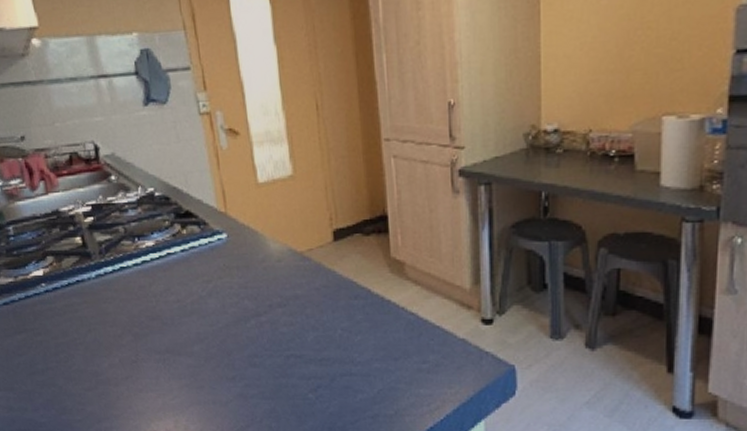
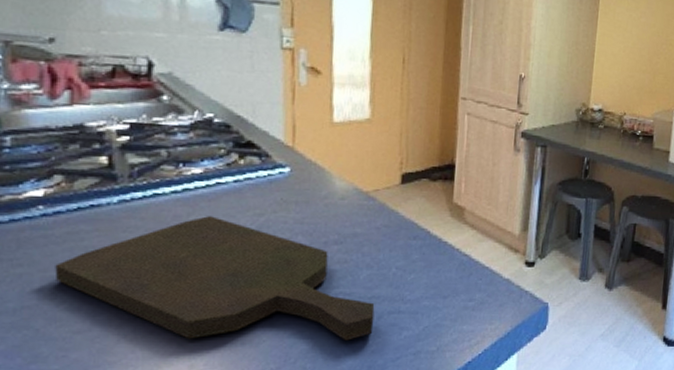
cutting board: none [62,285,328,402] -> present [55,216,375,341]

